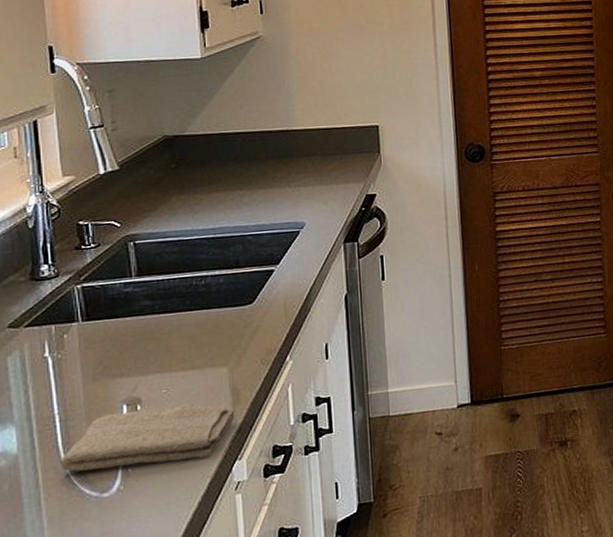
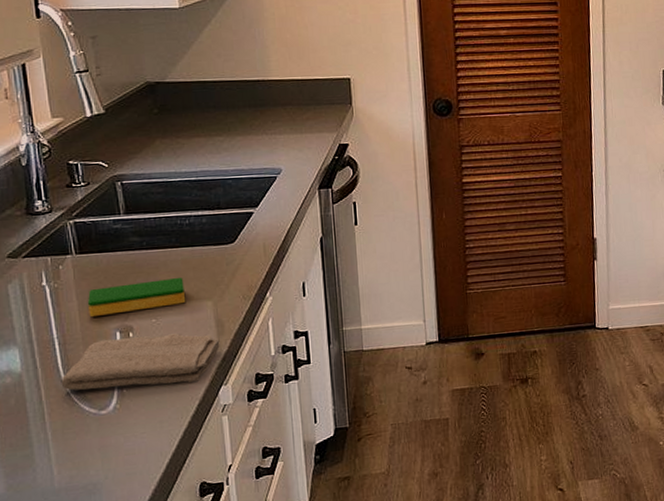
dish sponge: none [92,342,200,389] -> present [87,277,186,317]

